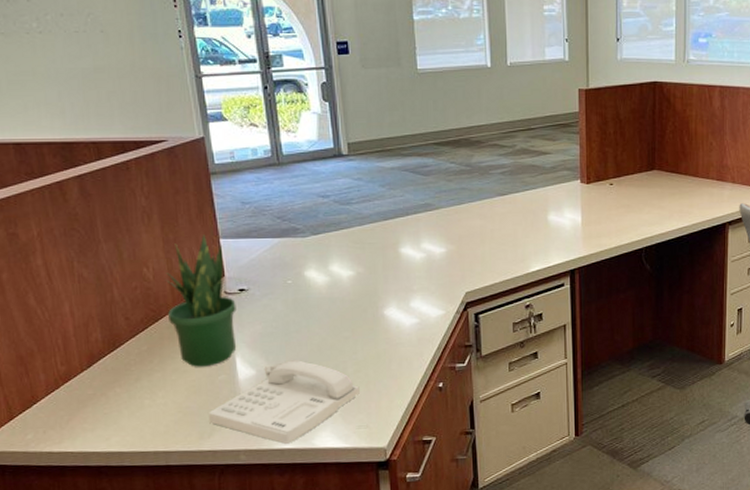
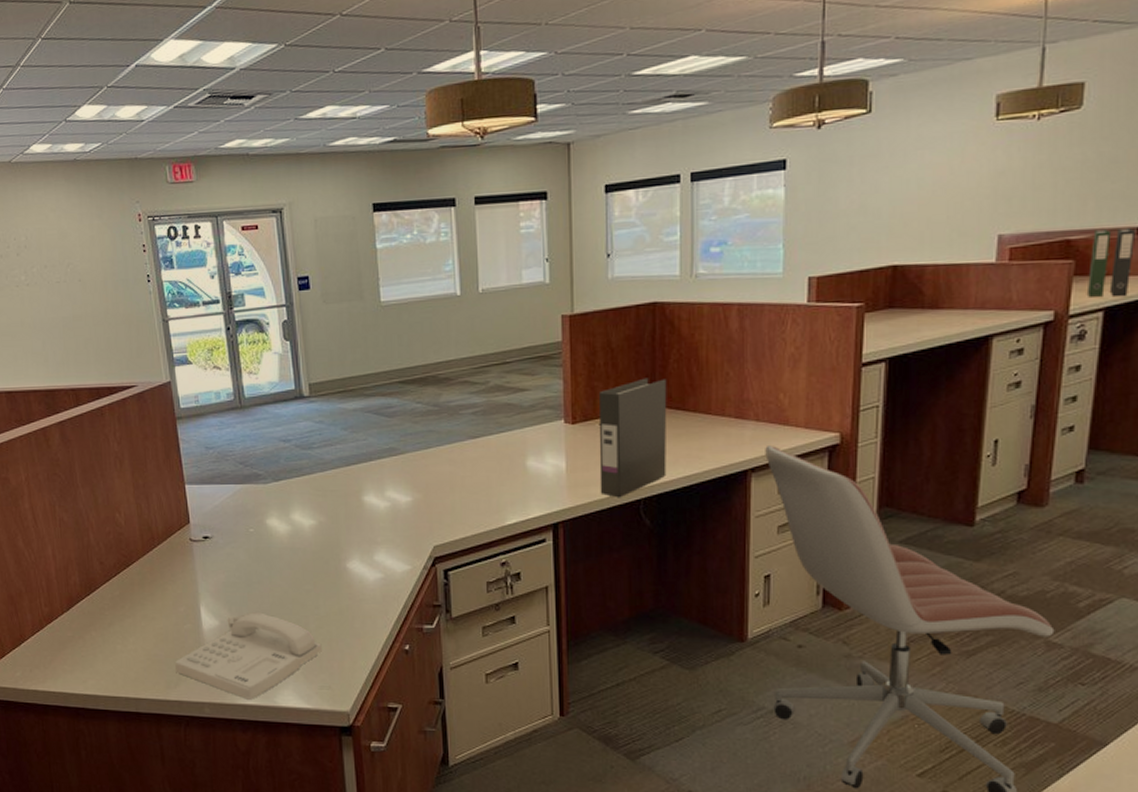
planter: present [163,234,236,367] -> none [134,480,201,615]
binder: none [609,145,664,246] -> present [599,378,667,497]

